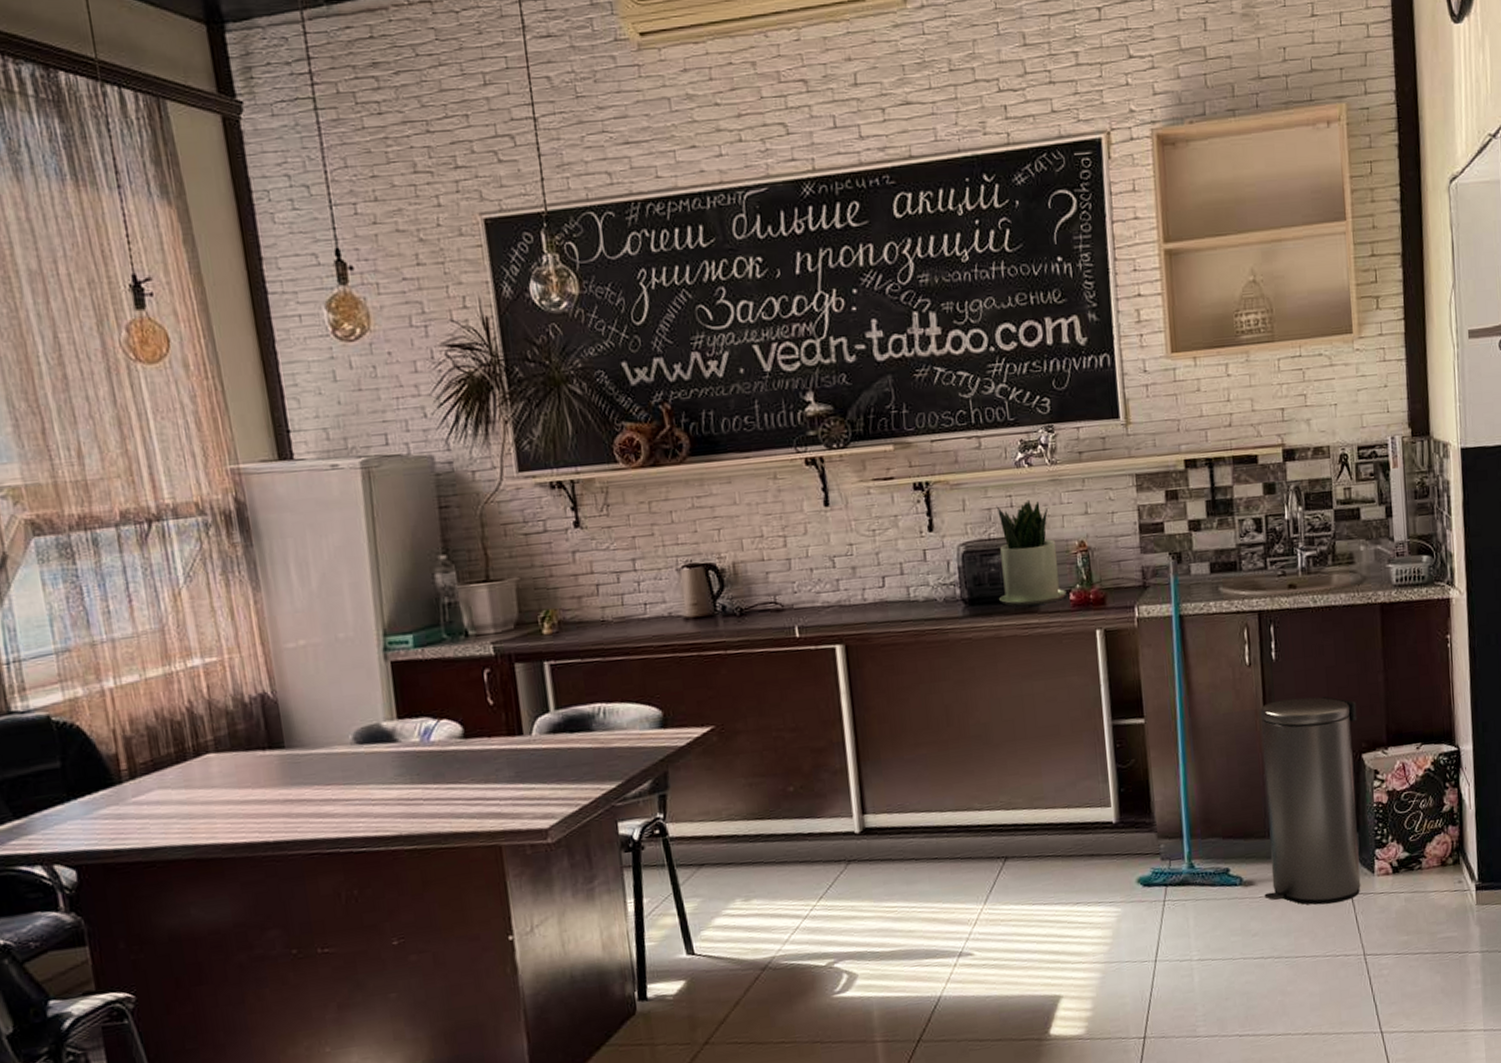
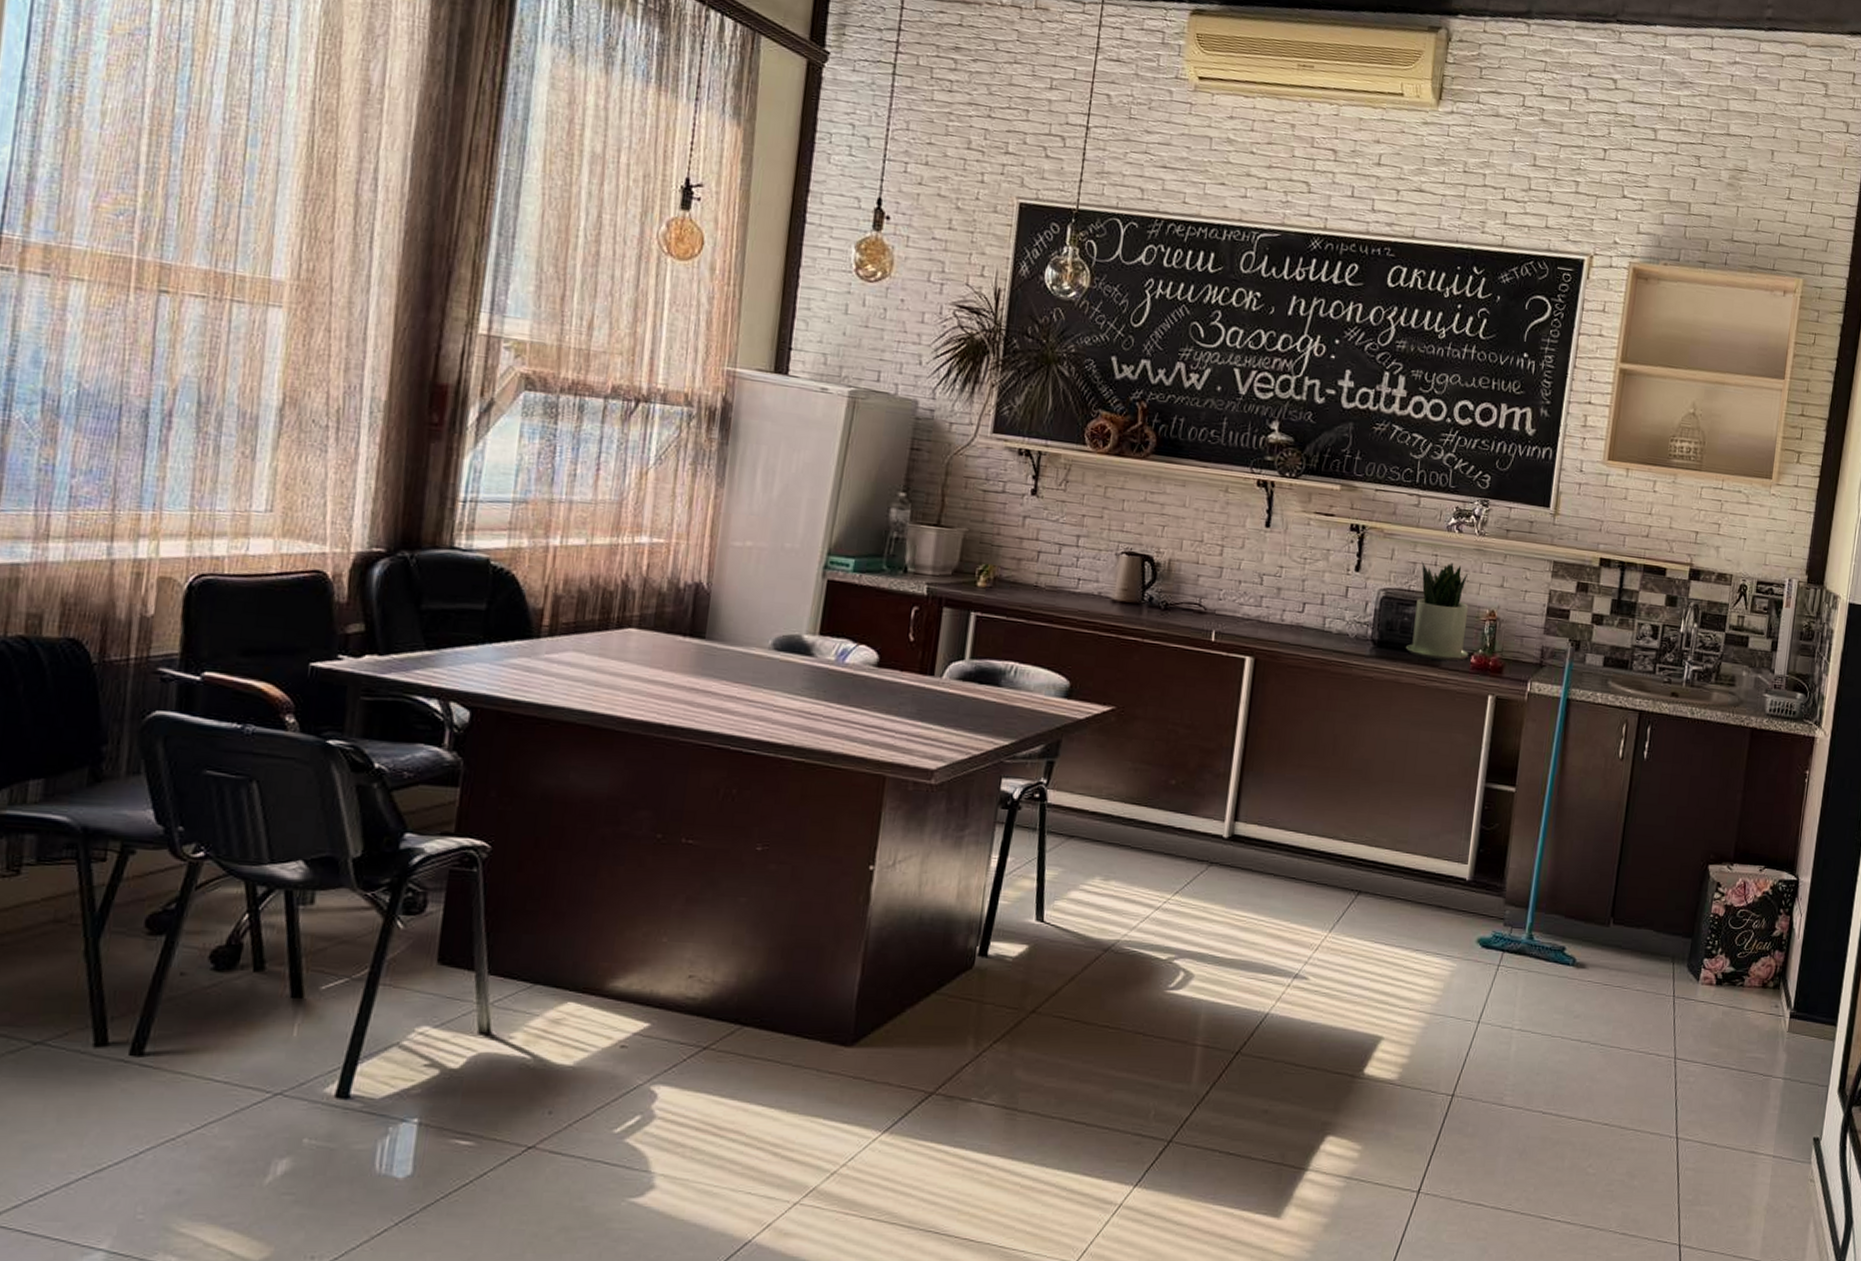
pedal bin: present [1260,696,1361,905] -> none [1592,797,1713,1002]

